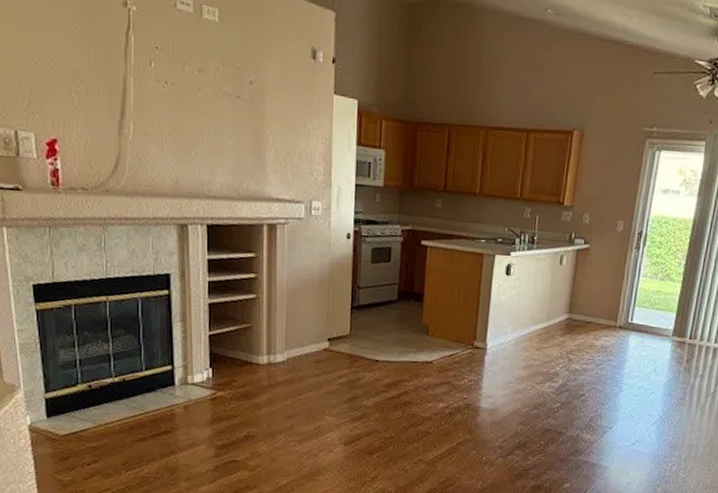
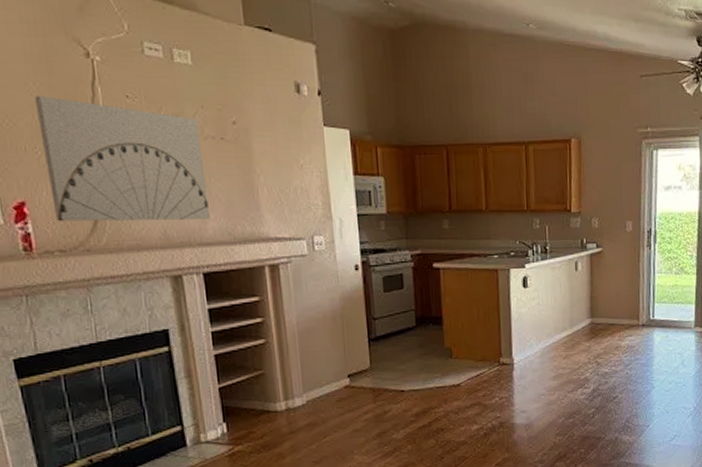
wall art: none [74,39,219,175] -> present [34,96,210,222]

